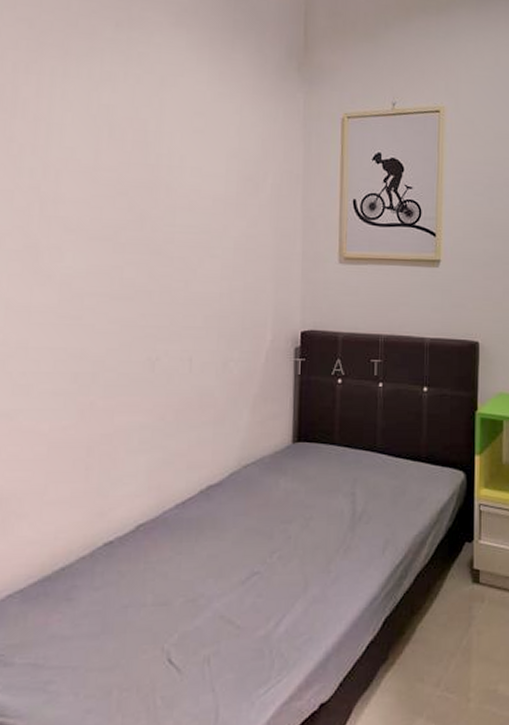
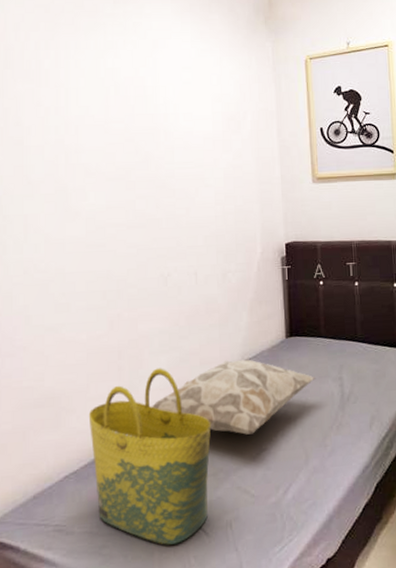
tote bag: none [43,470,194,682] -> present [88,368,211,545]
decorative pillow: none [122,465,323,555] -> present [151,359,315,435]

